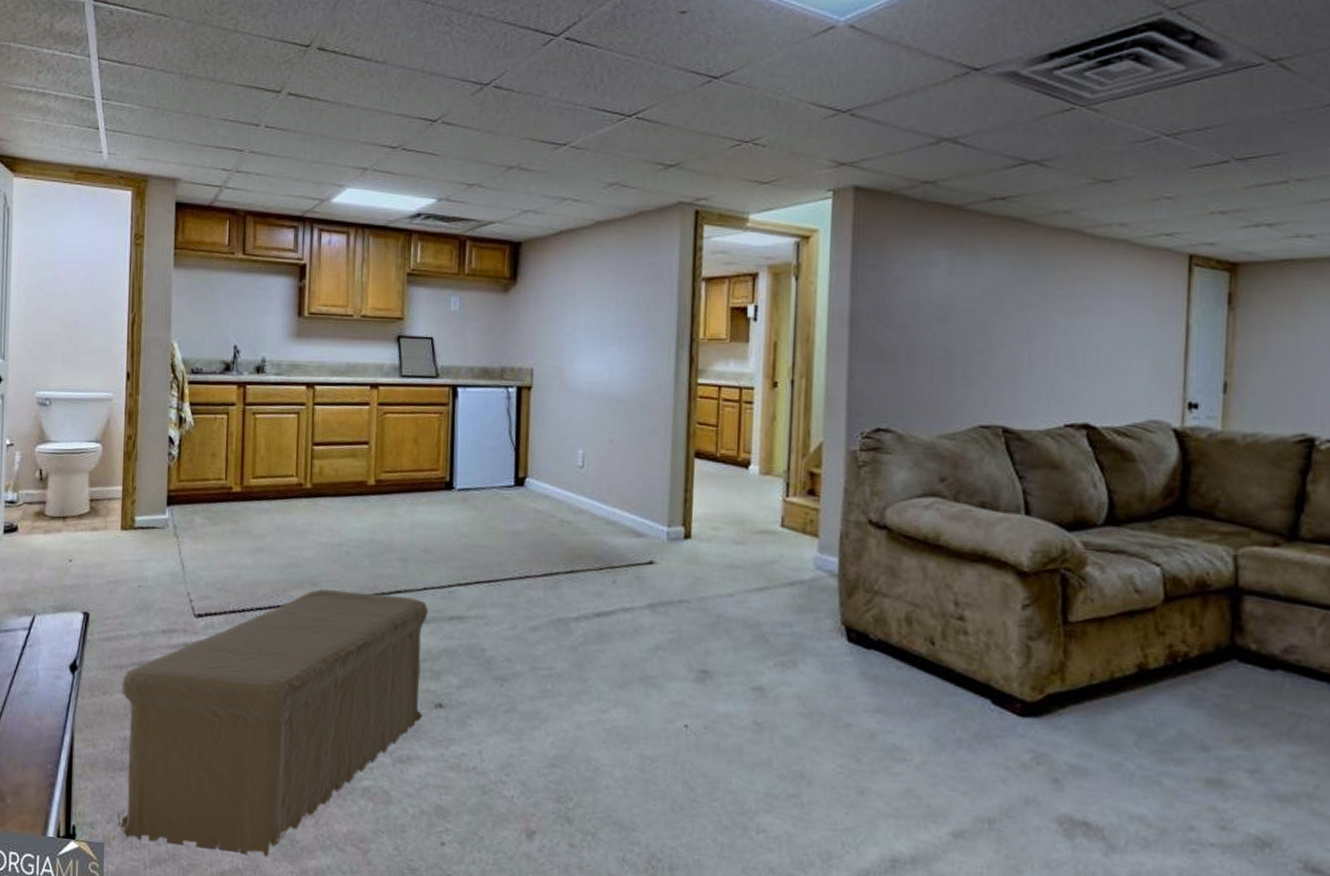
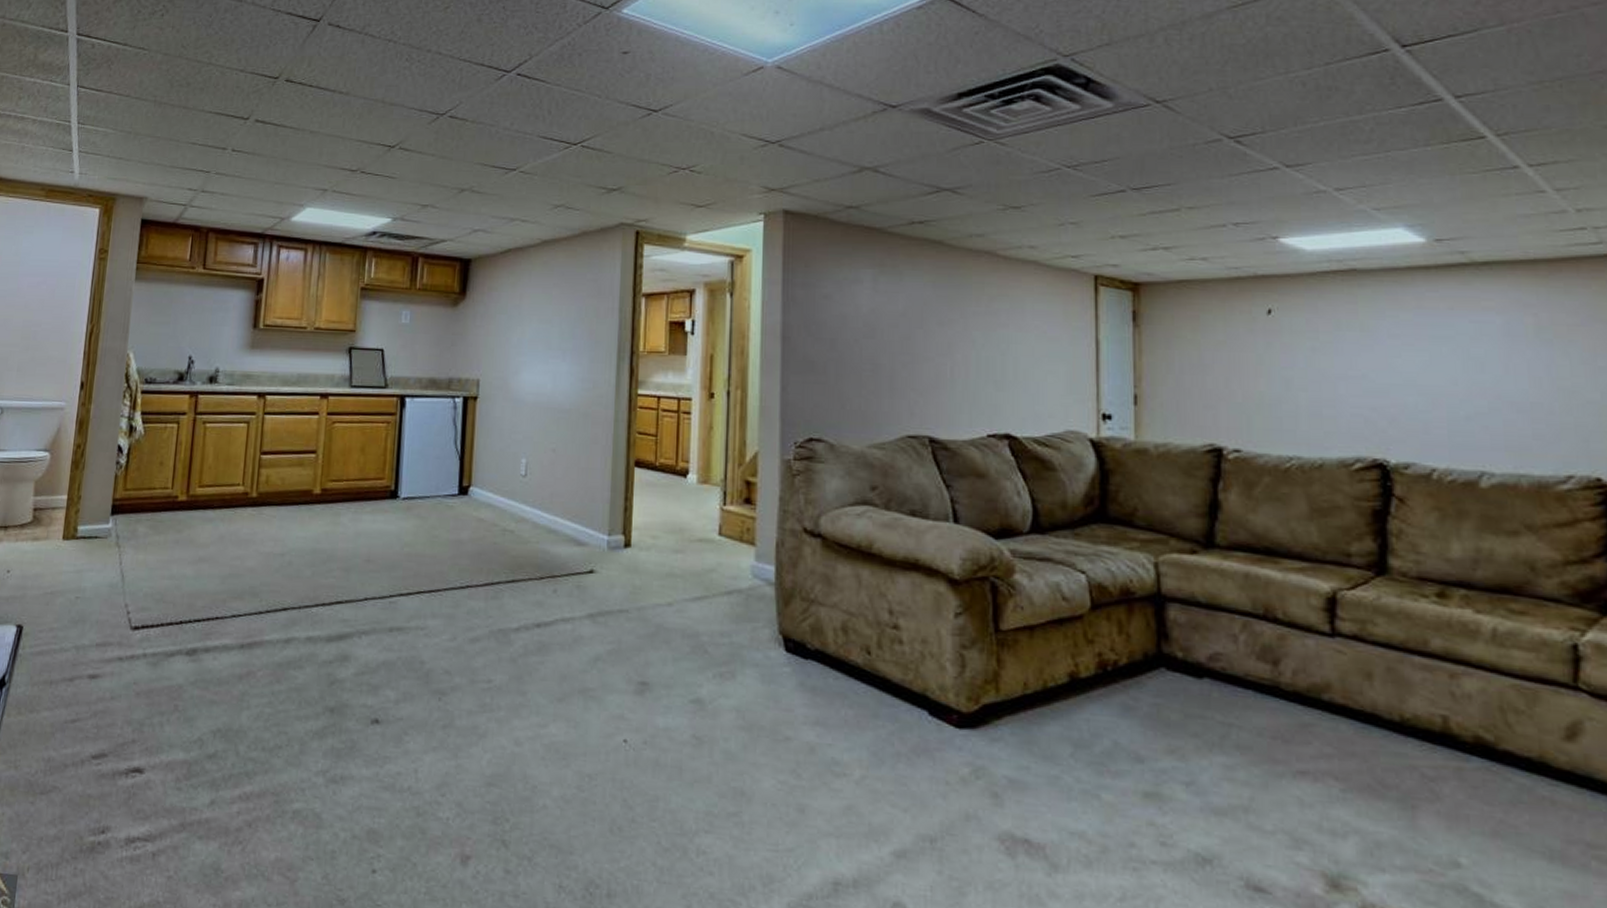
storage ottoman: present [115,589,428,856] -> none [32,600,368,887]

